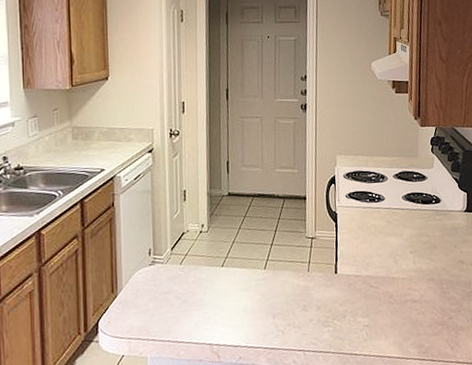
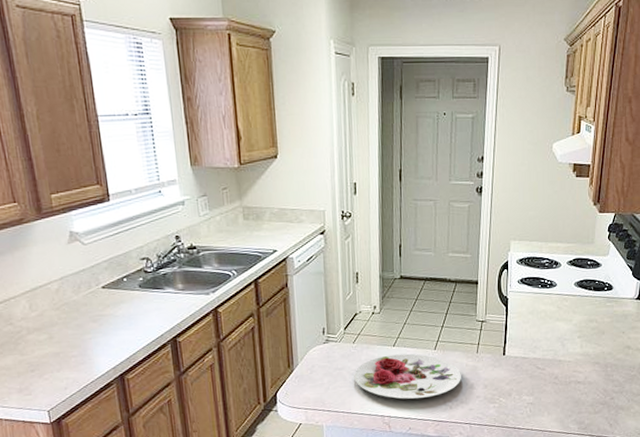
plate: none [180,274,293,325] -> present [354,353,461,399]

